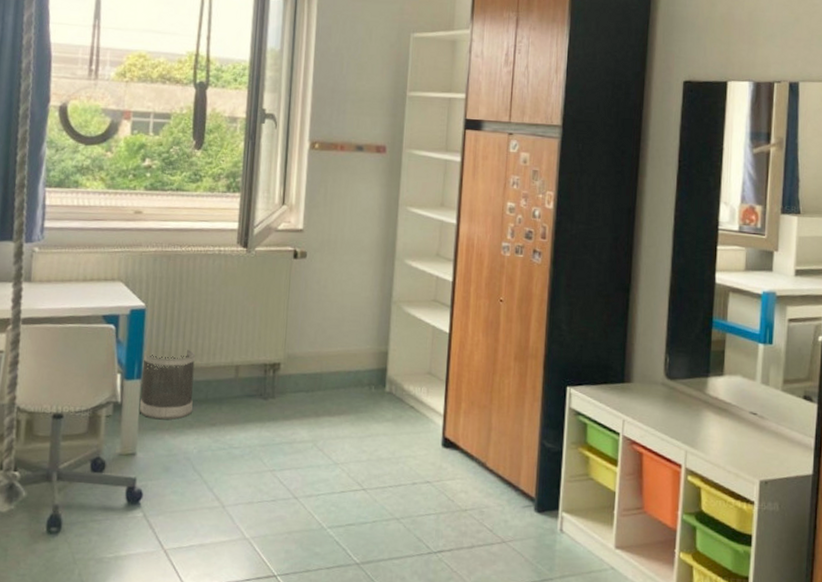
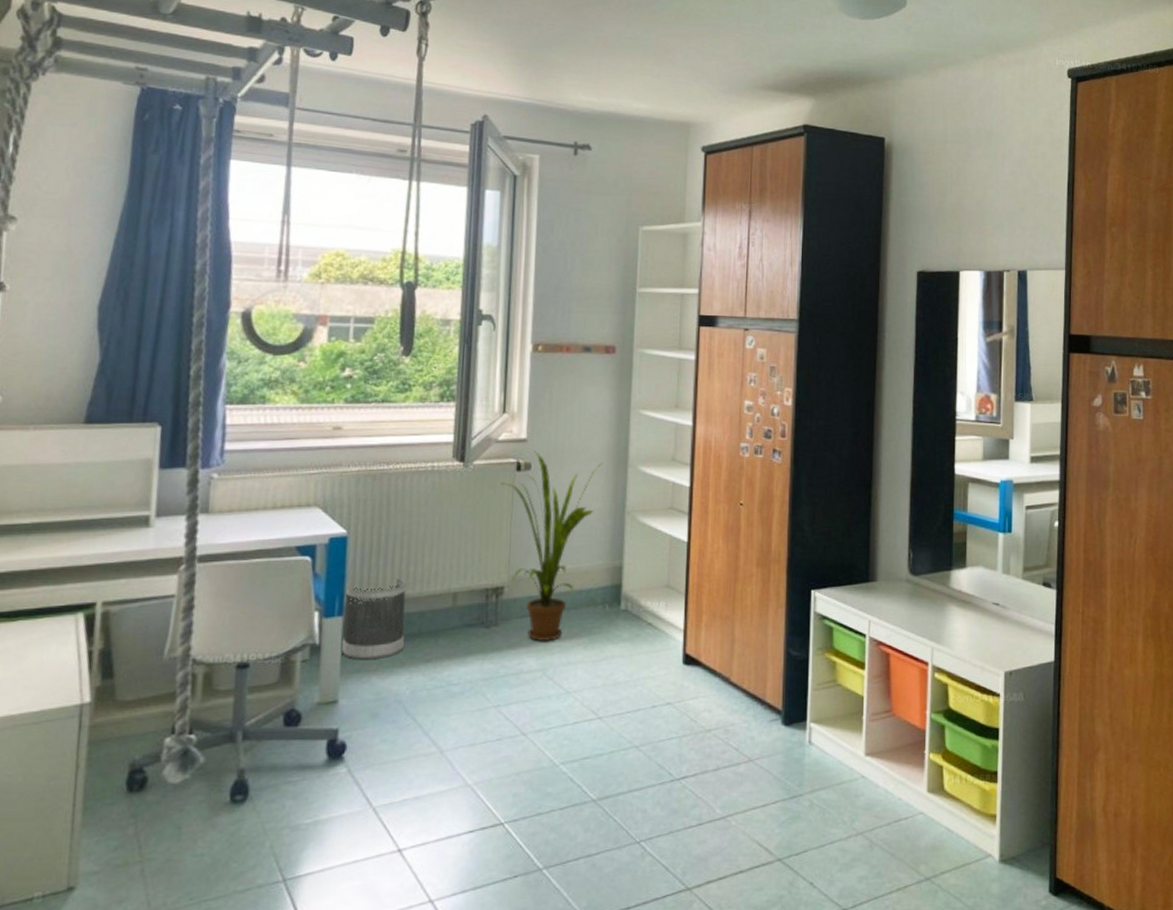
house plant: none [279,241,371,416] -> present [501,451,602,641]

